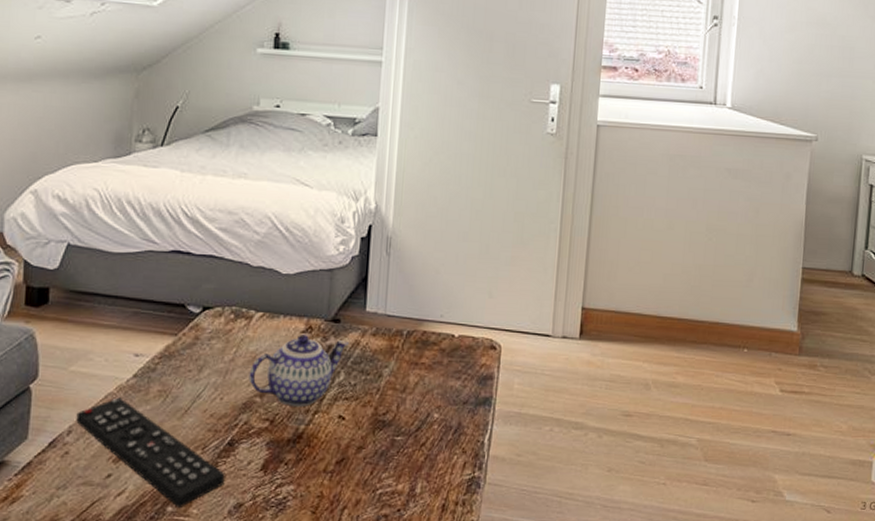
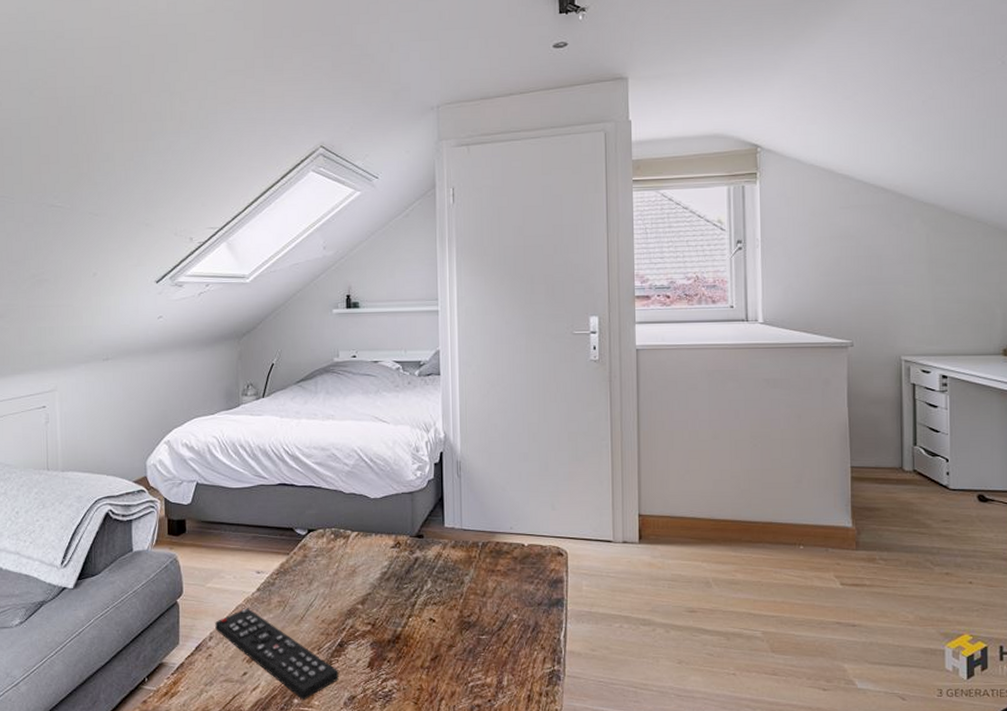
teapot: present [249,333,349,408] -> none [351,548,432,612]

